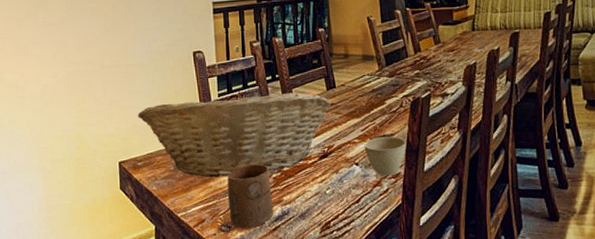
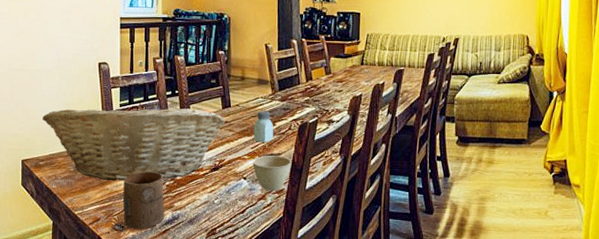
saltshaker: none [362,89,385,124] -> present [253,111,274,143]

